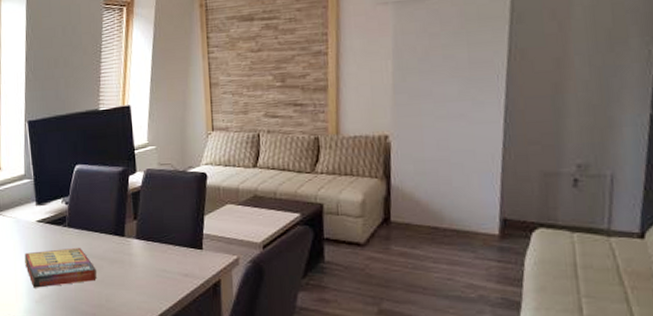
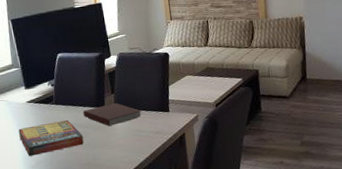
notebook: none [98,231,168,260] -> present [83,102,141,126]

